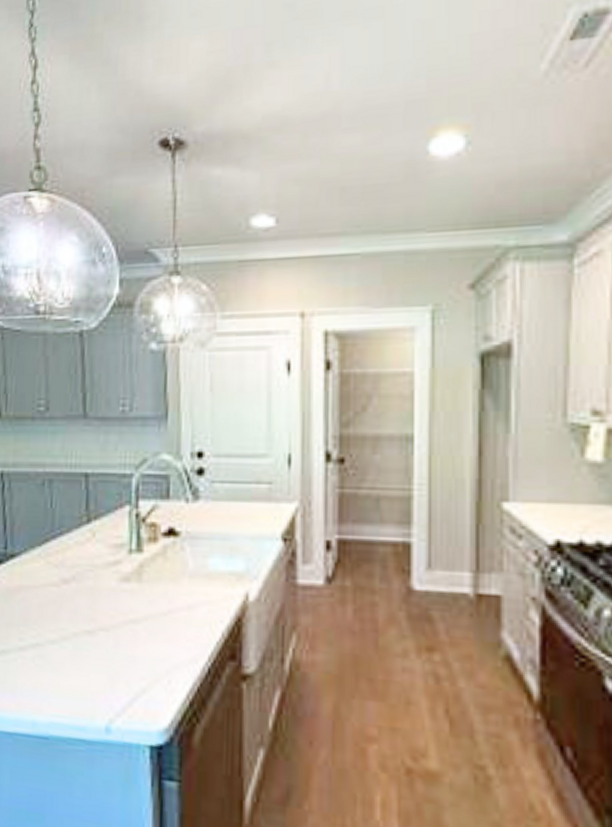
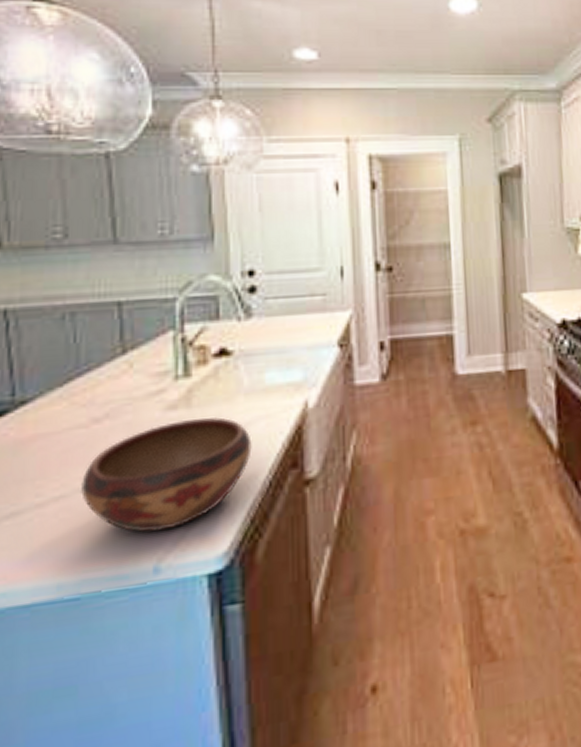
decorative bowl: none [52,593,194,695] -> present [81,417,252,533]

